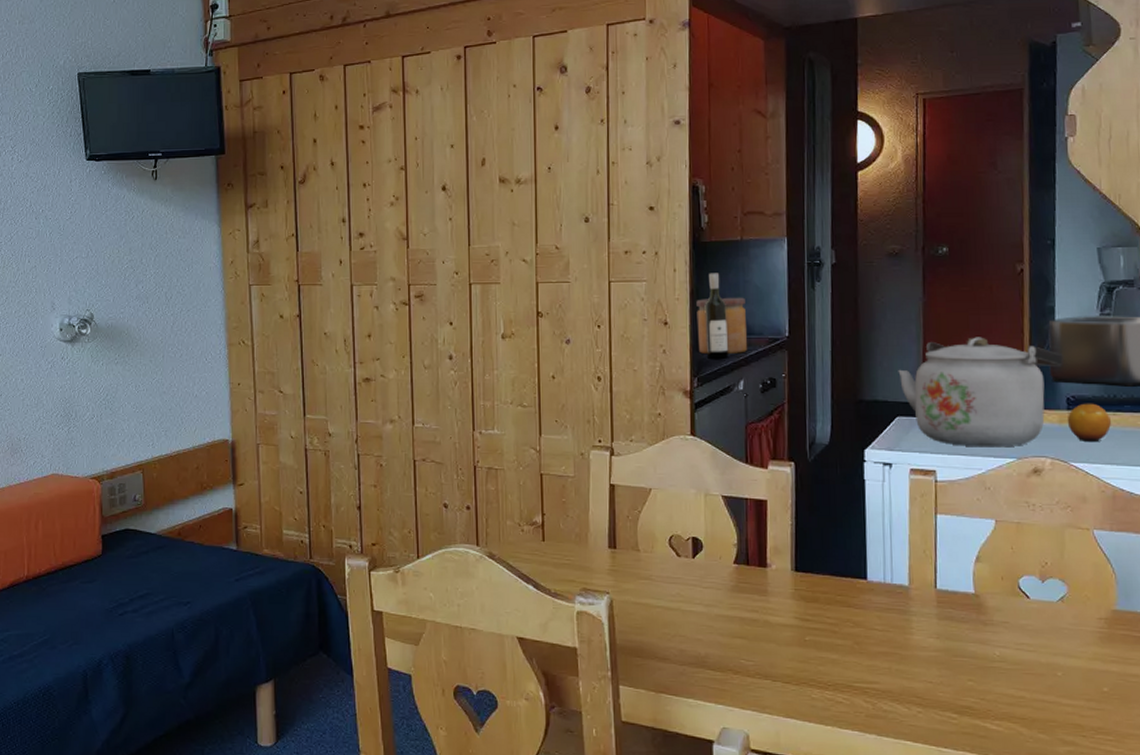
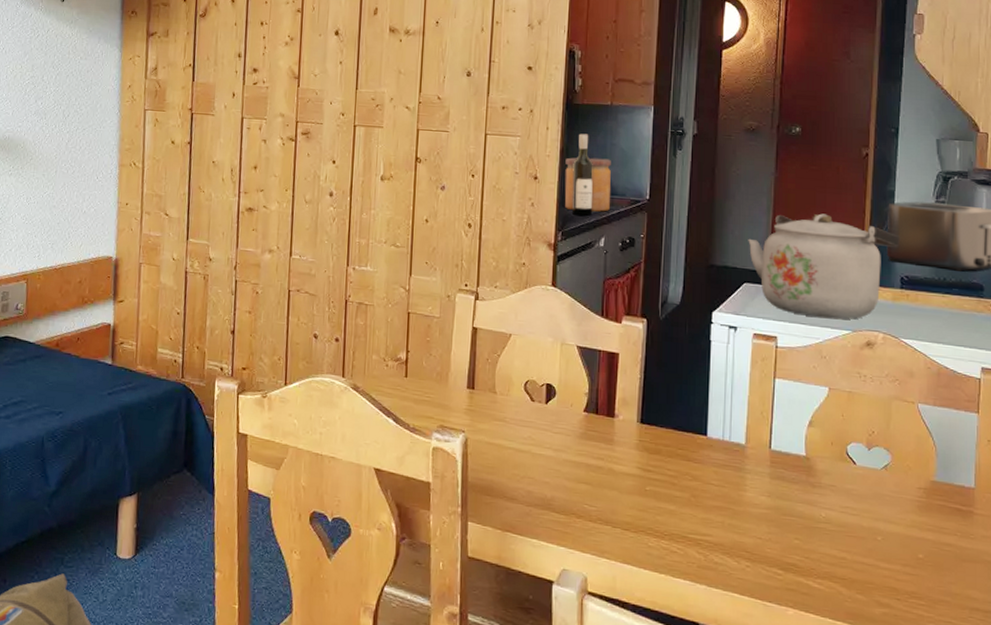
fruit: present [1067,403,1112,441] -> none [900,283,941,320]

